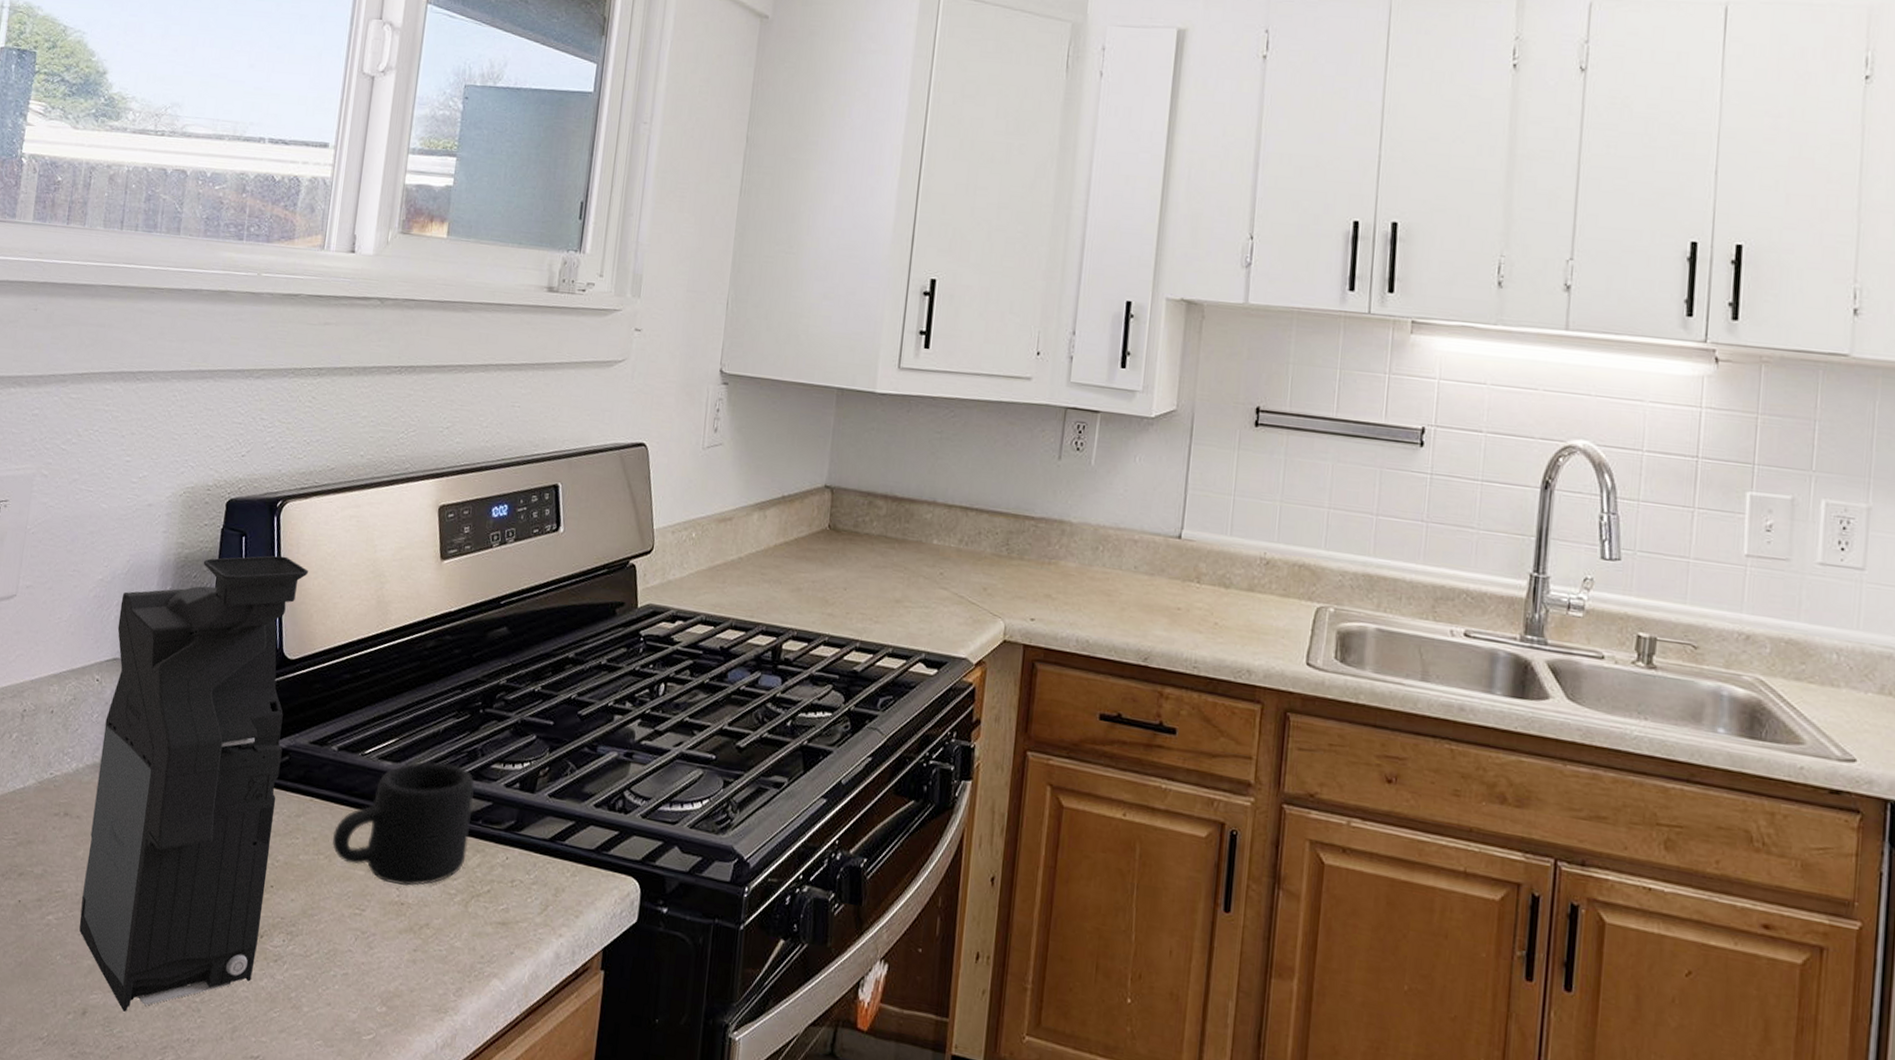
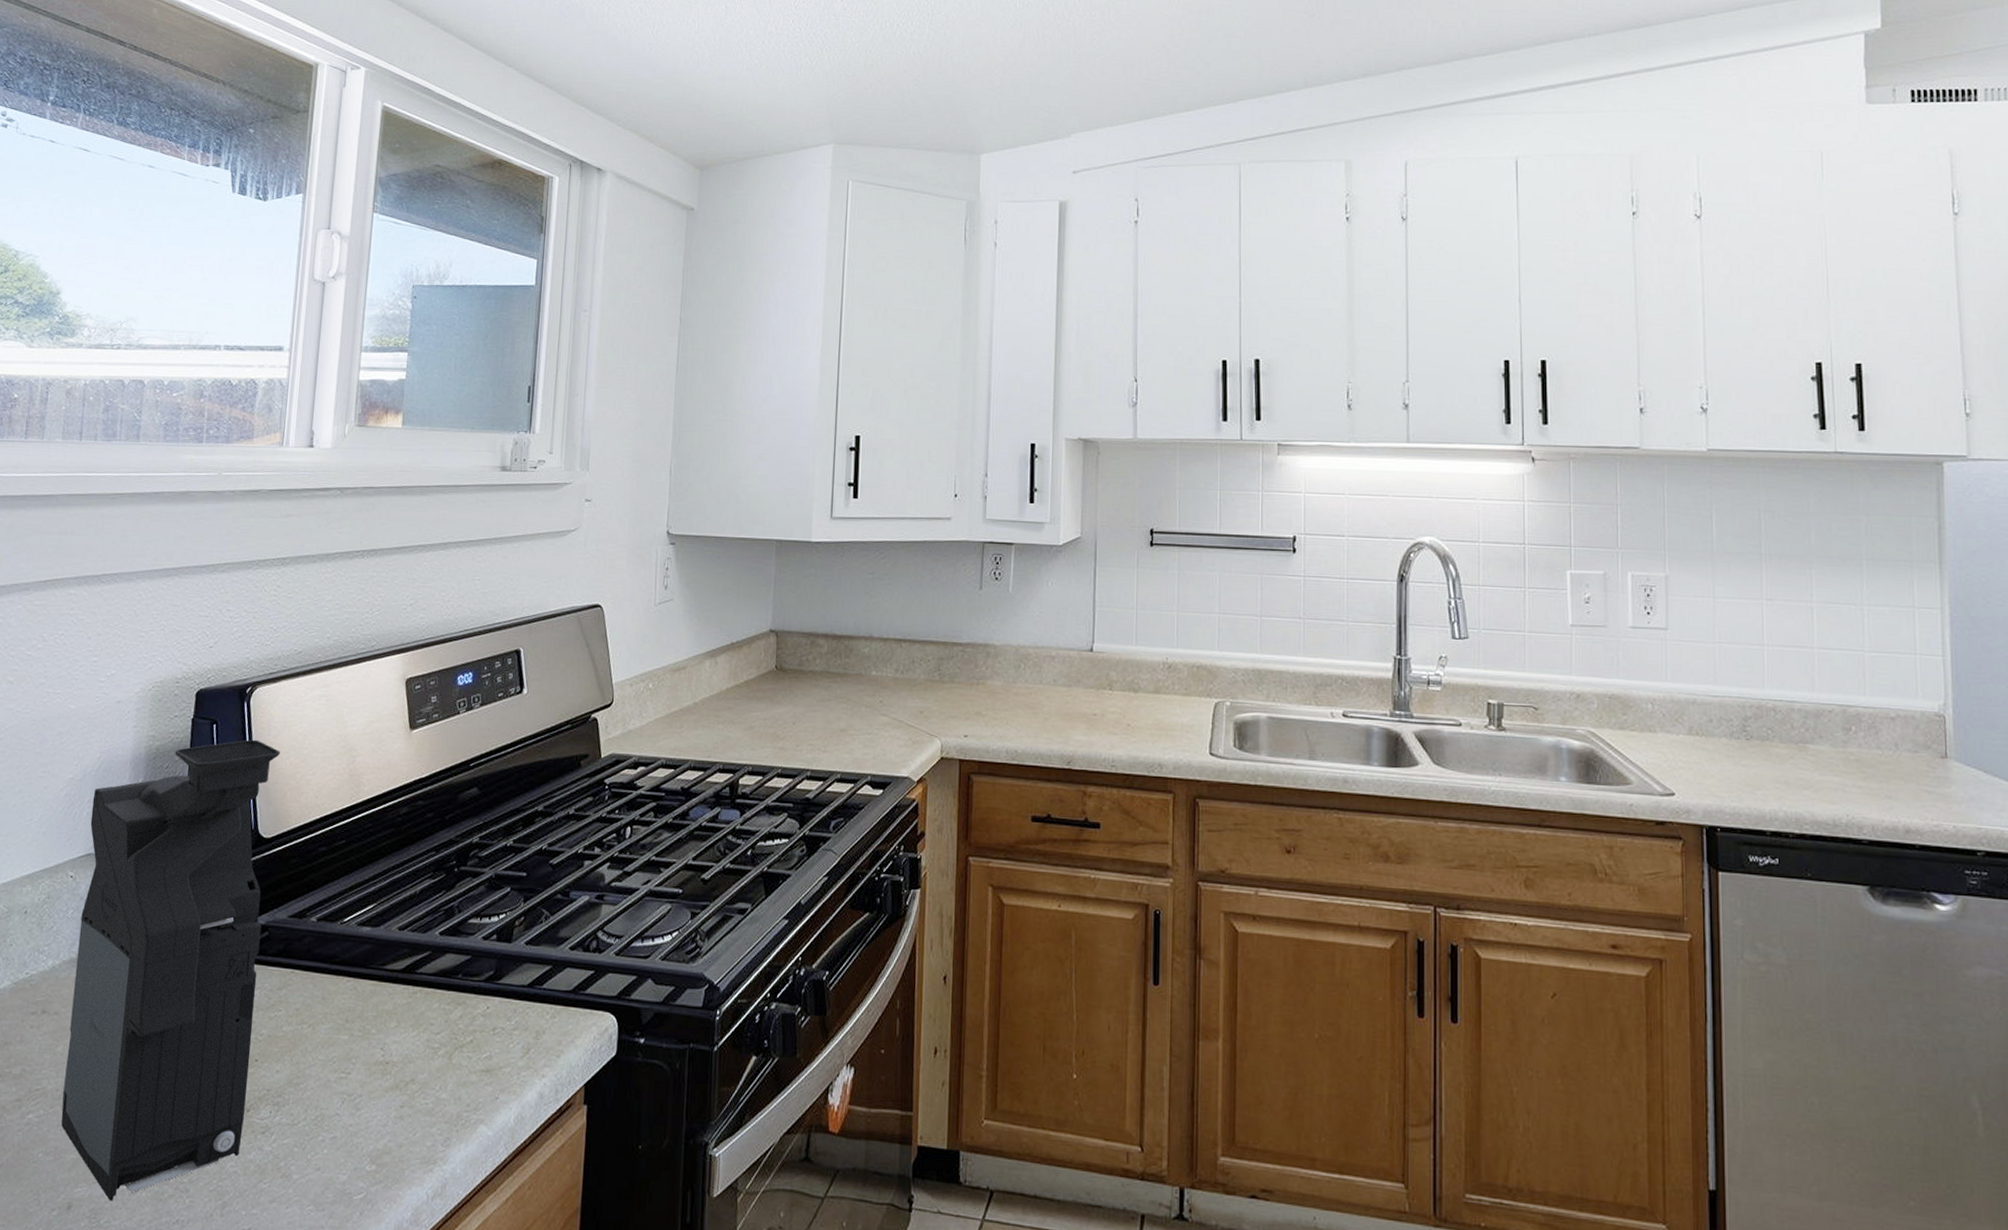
mug: present [332,762,475,886] -> none [315,923,453,1045]

